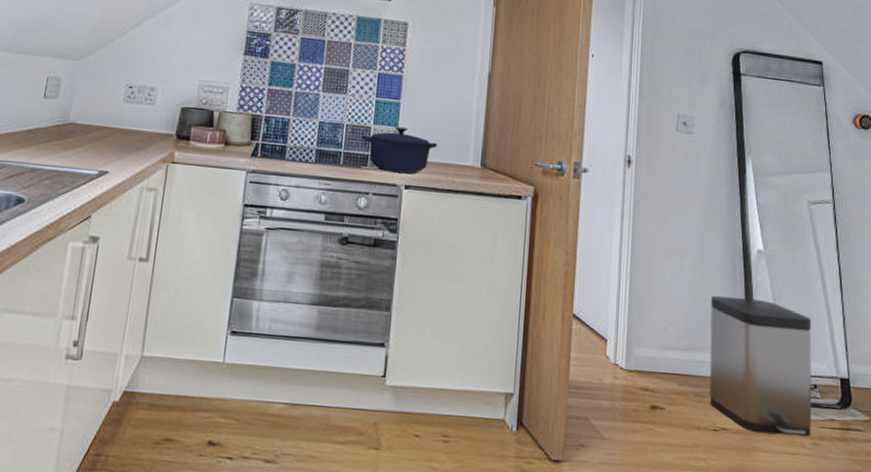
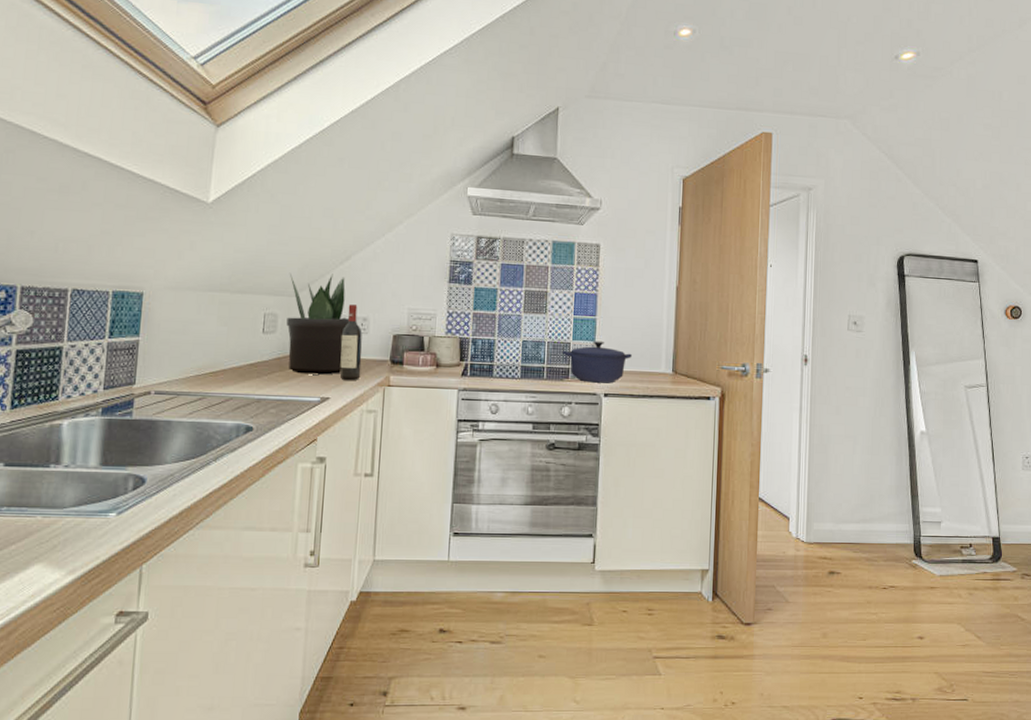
planter: none [68,35,136,147] -> present [286,272,349,375]
wine bottle: none [121,72,149,154] -> present [339,304,362,380]
pedal bin: present [709,296,812,436] -> none [879,474,968,587]

